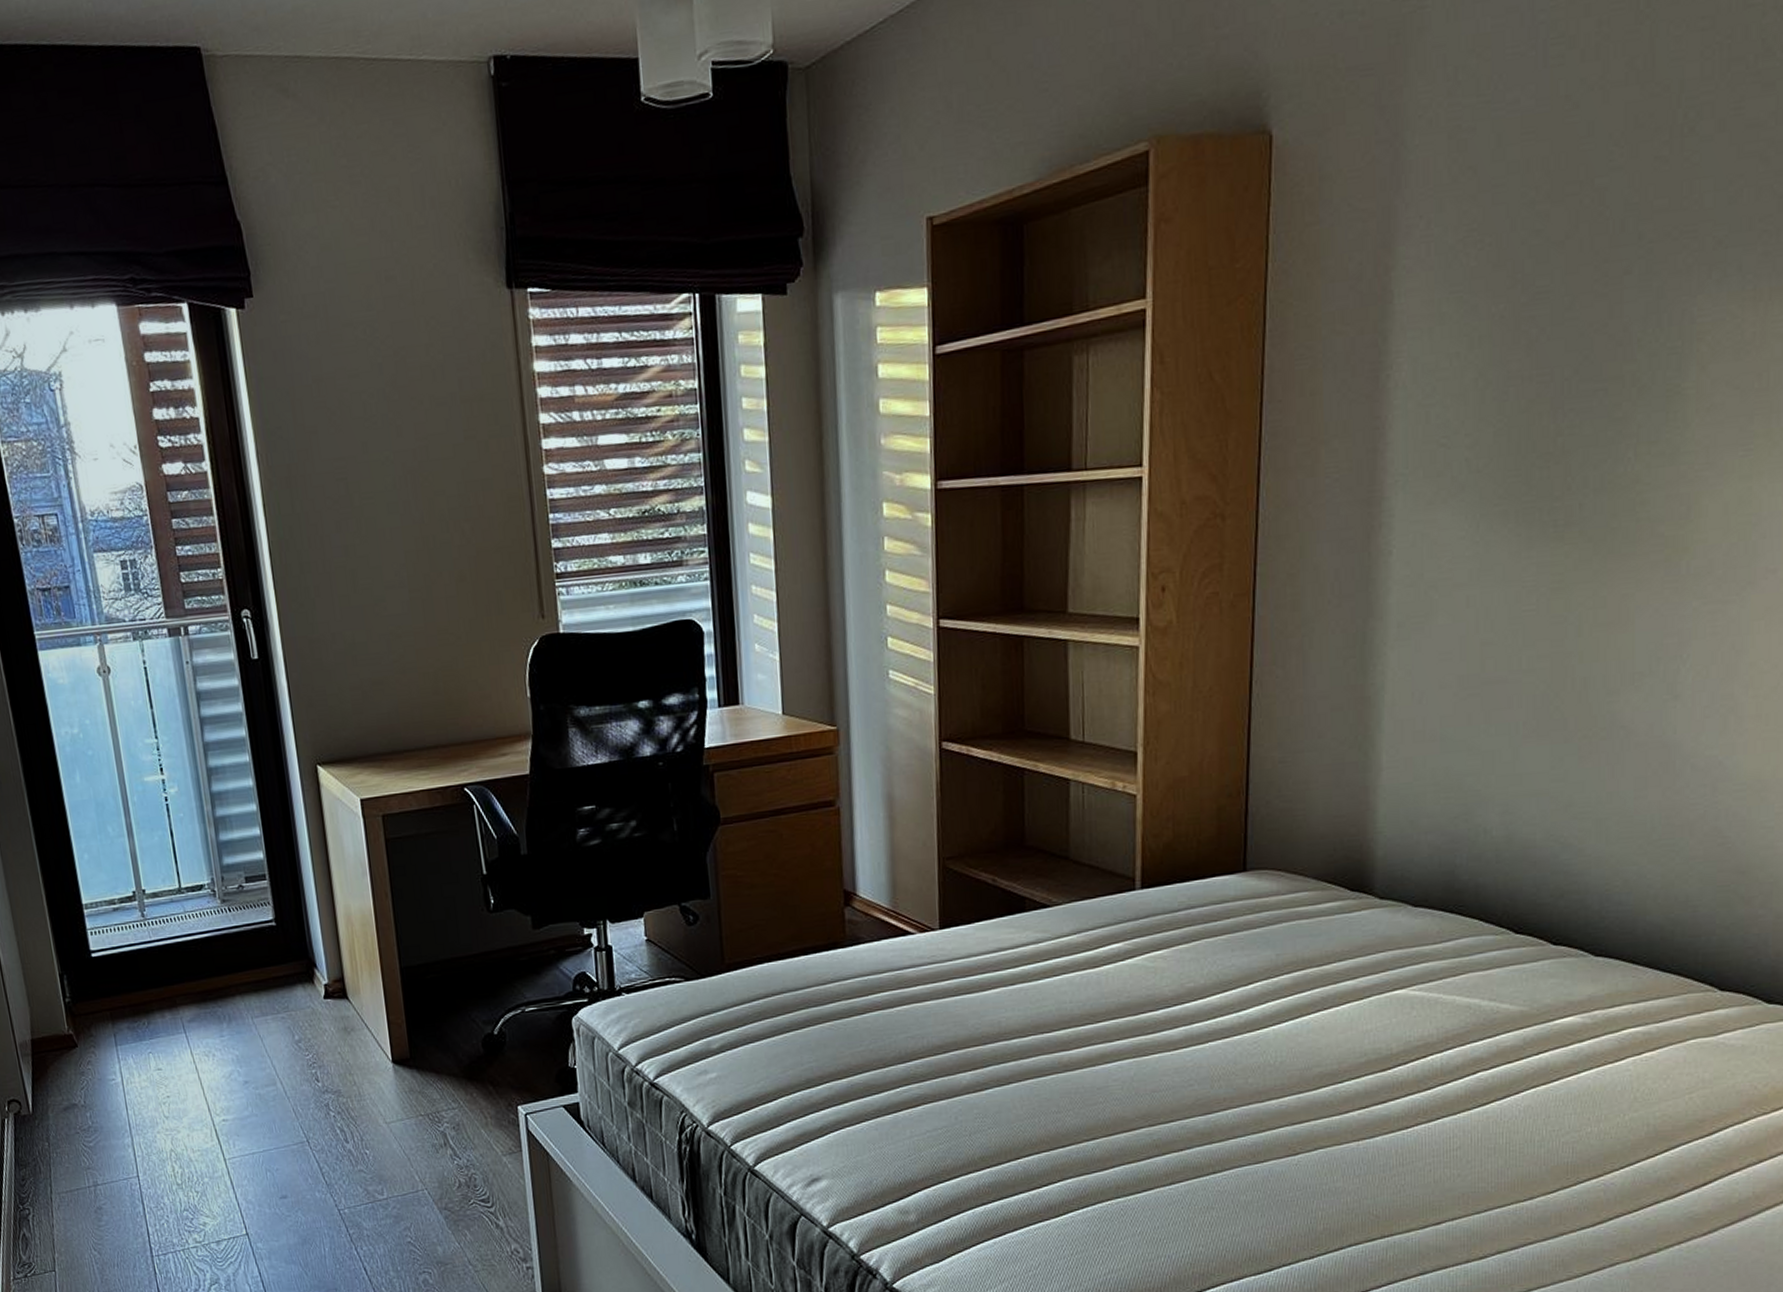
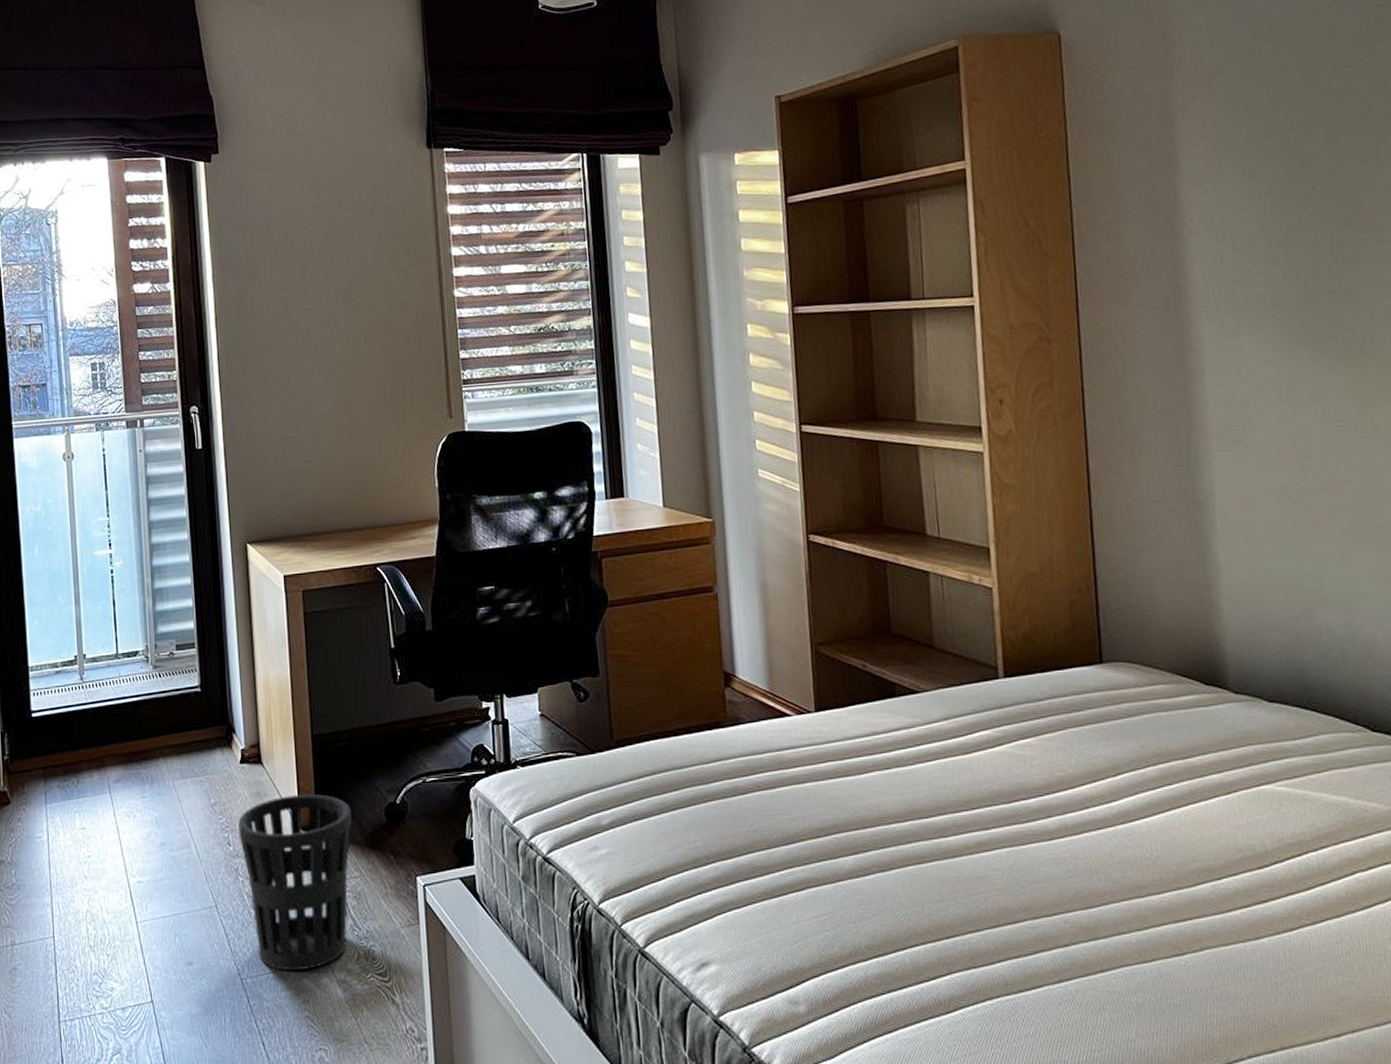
wastebasket: none [326,1027,448,1201] -> present [238,794,352,971]

